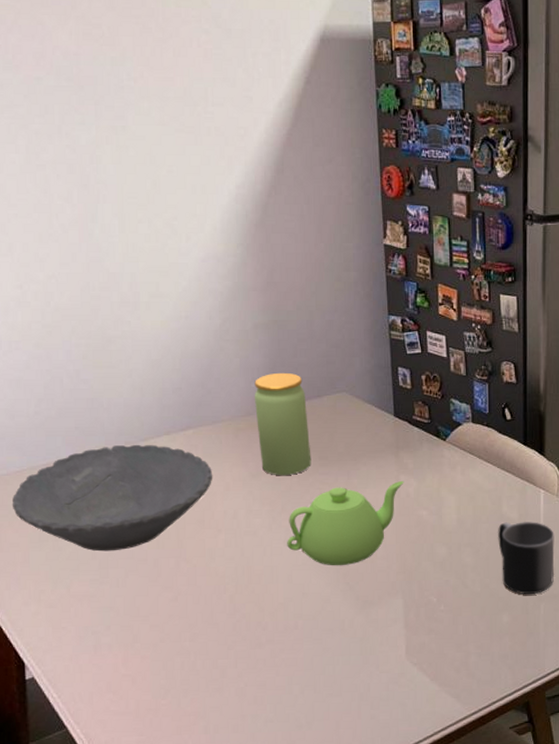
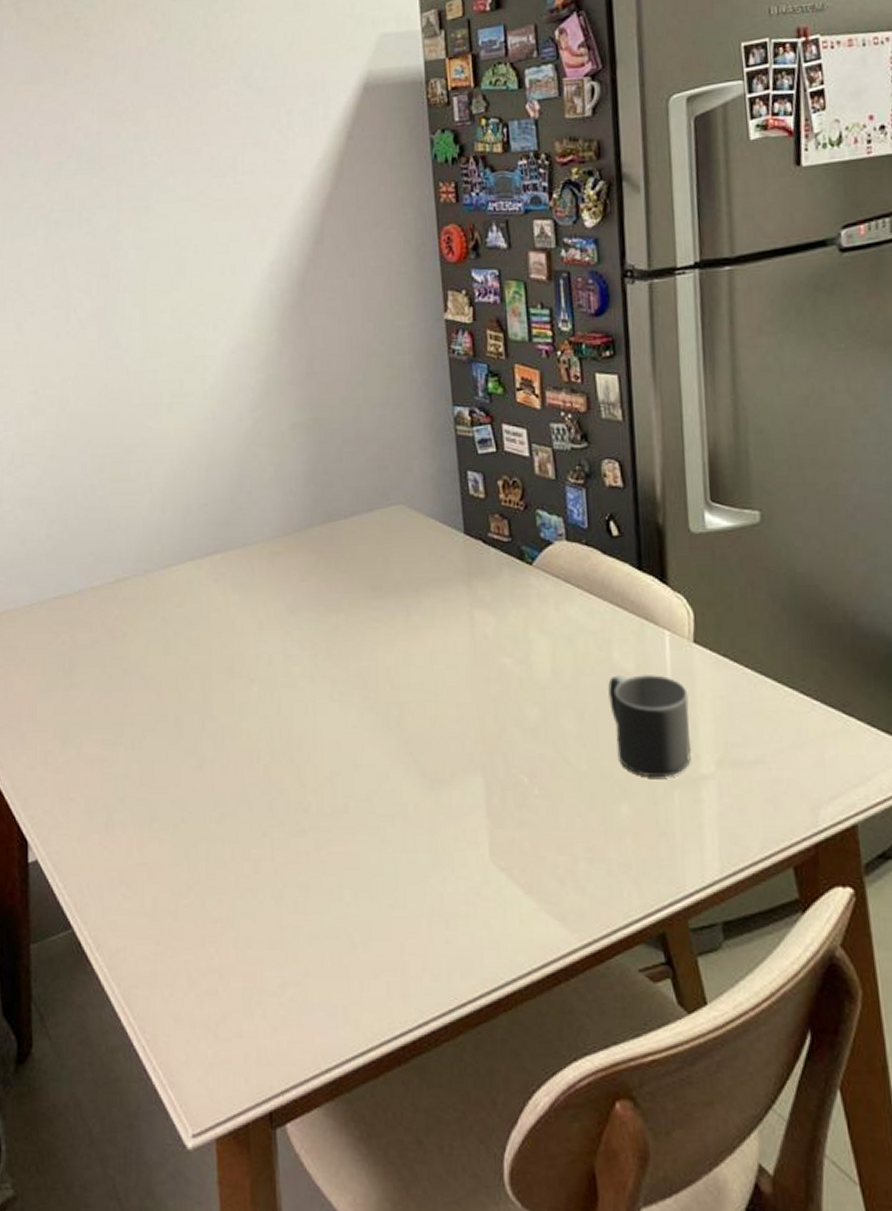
bowl: present [11,444,213,552] -> none [19,572,244,705]
jar: present [254,372,312,475] -> none [292,481,362,611]
teapot: present [287,480,404,566] -> none [333,617,480,730]

